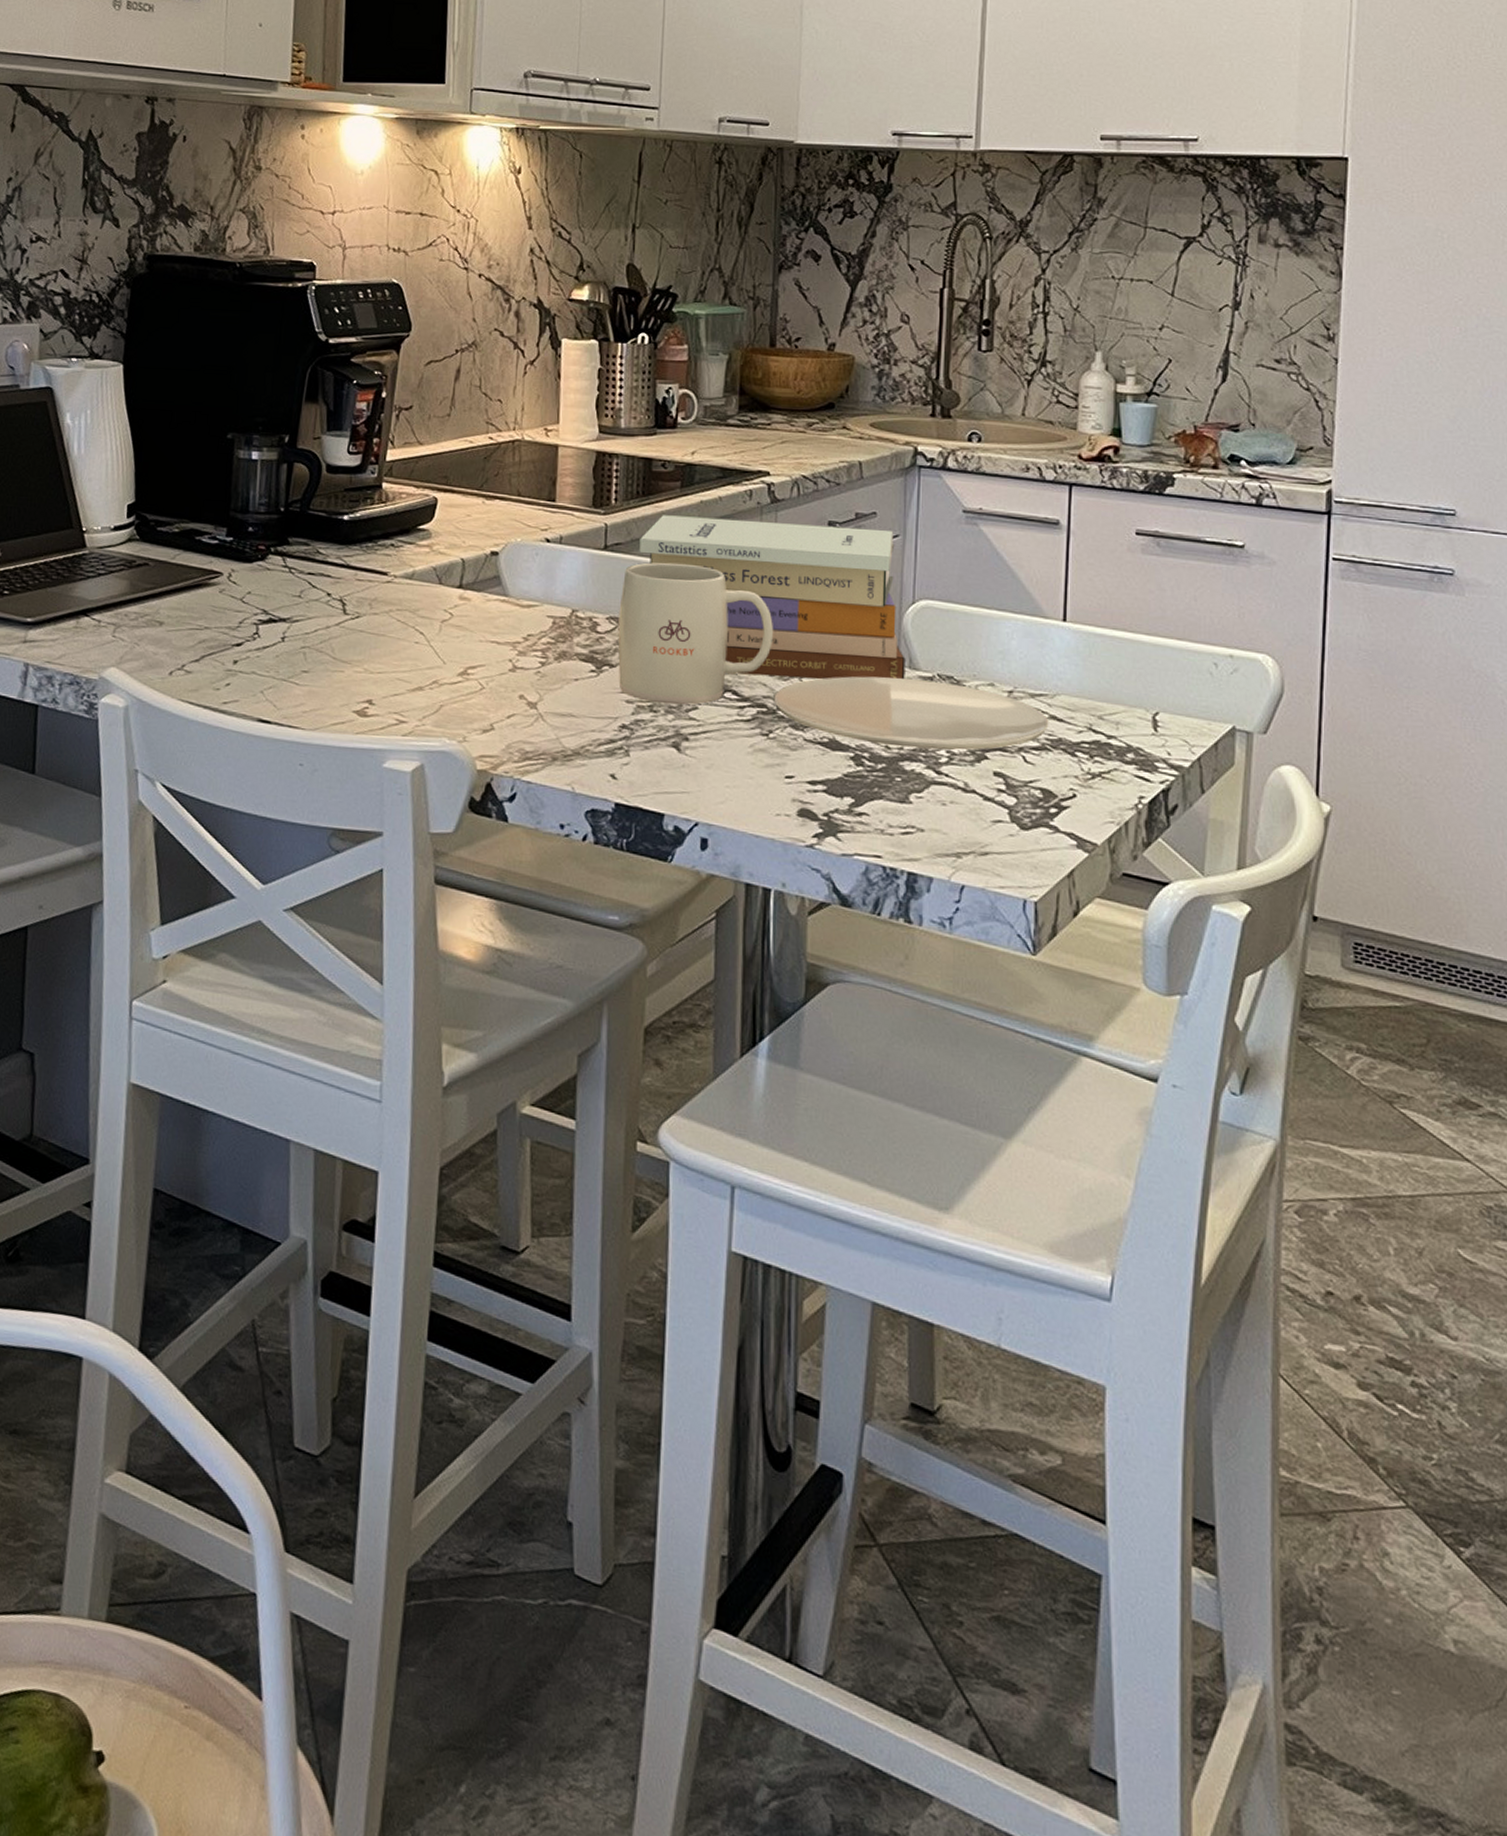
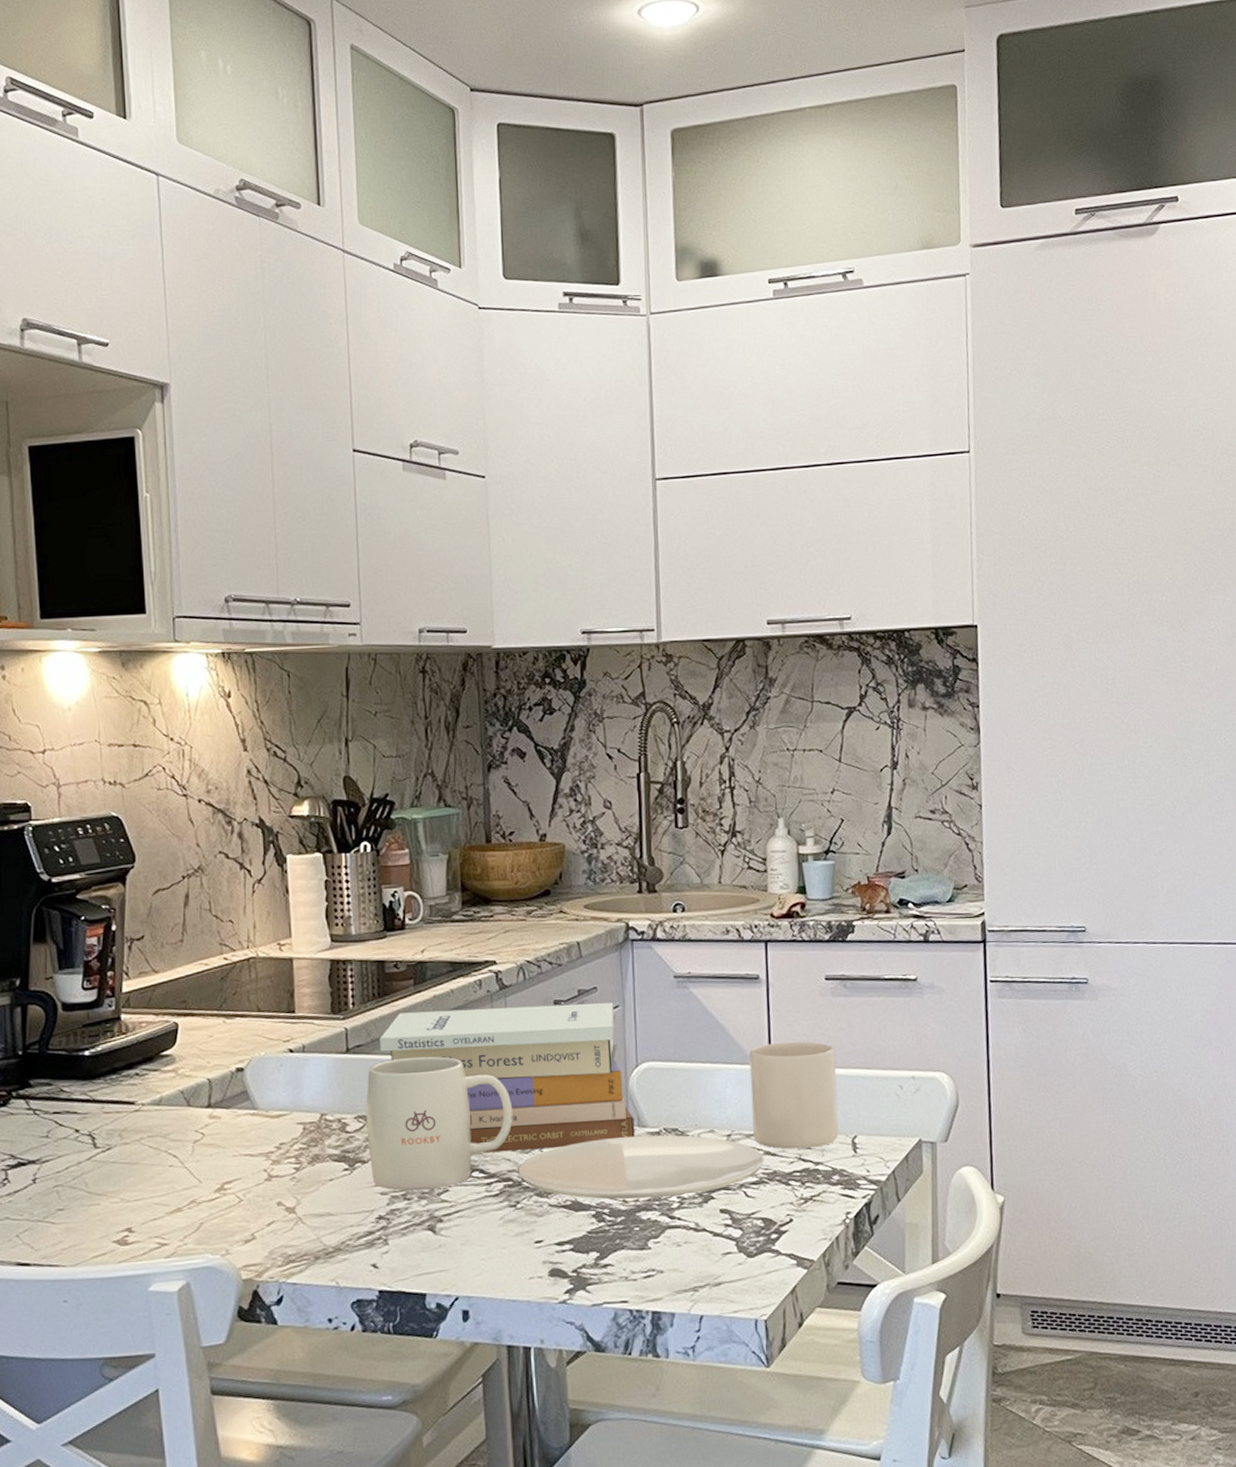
mug: none [1037,597,1141,719] -> present [749,1041,839,1150]

